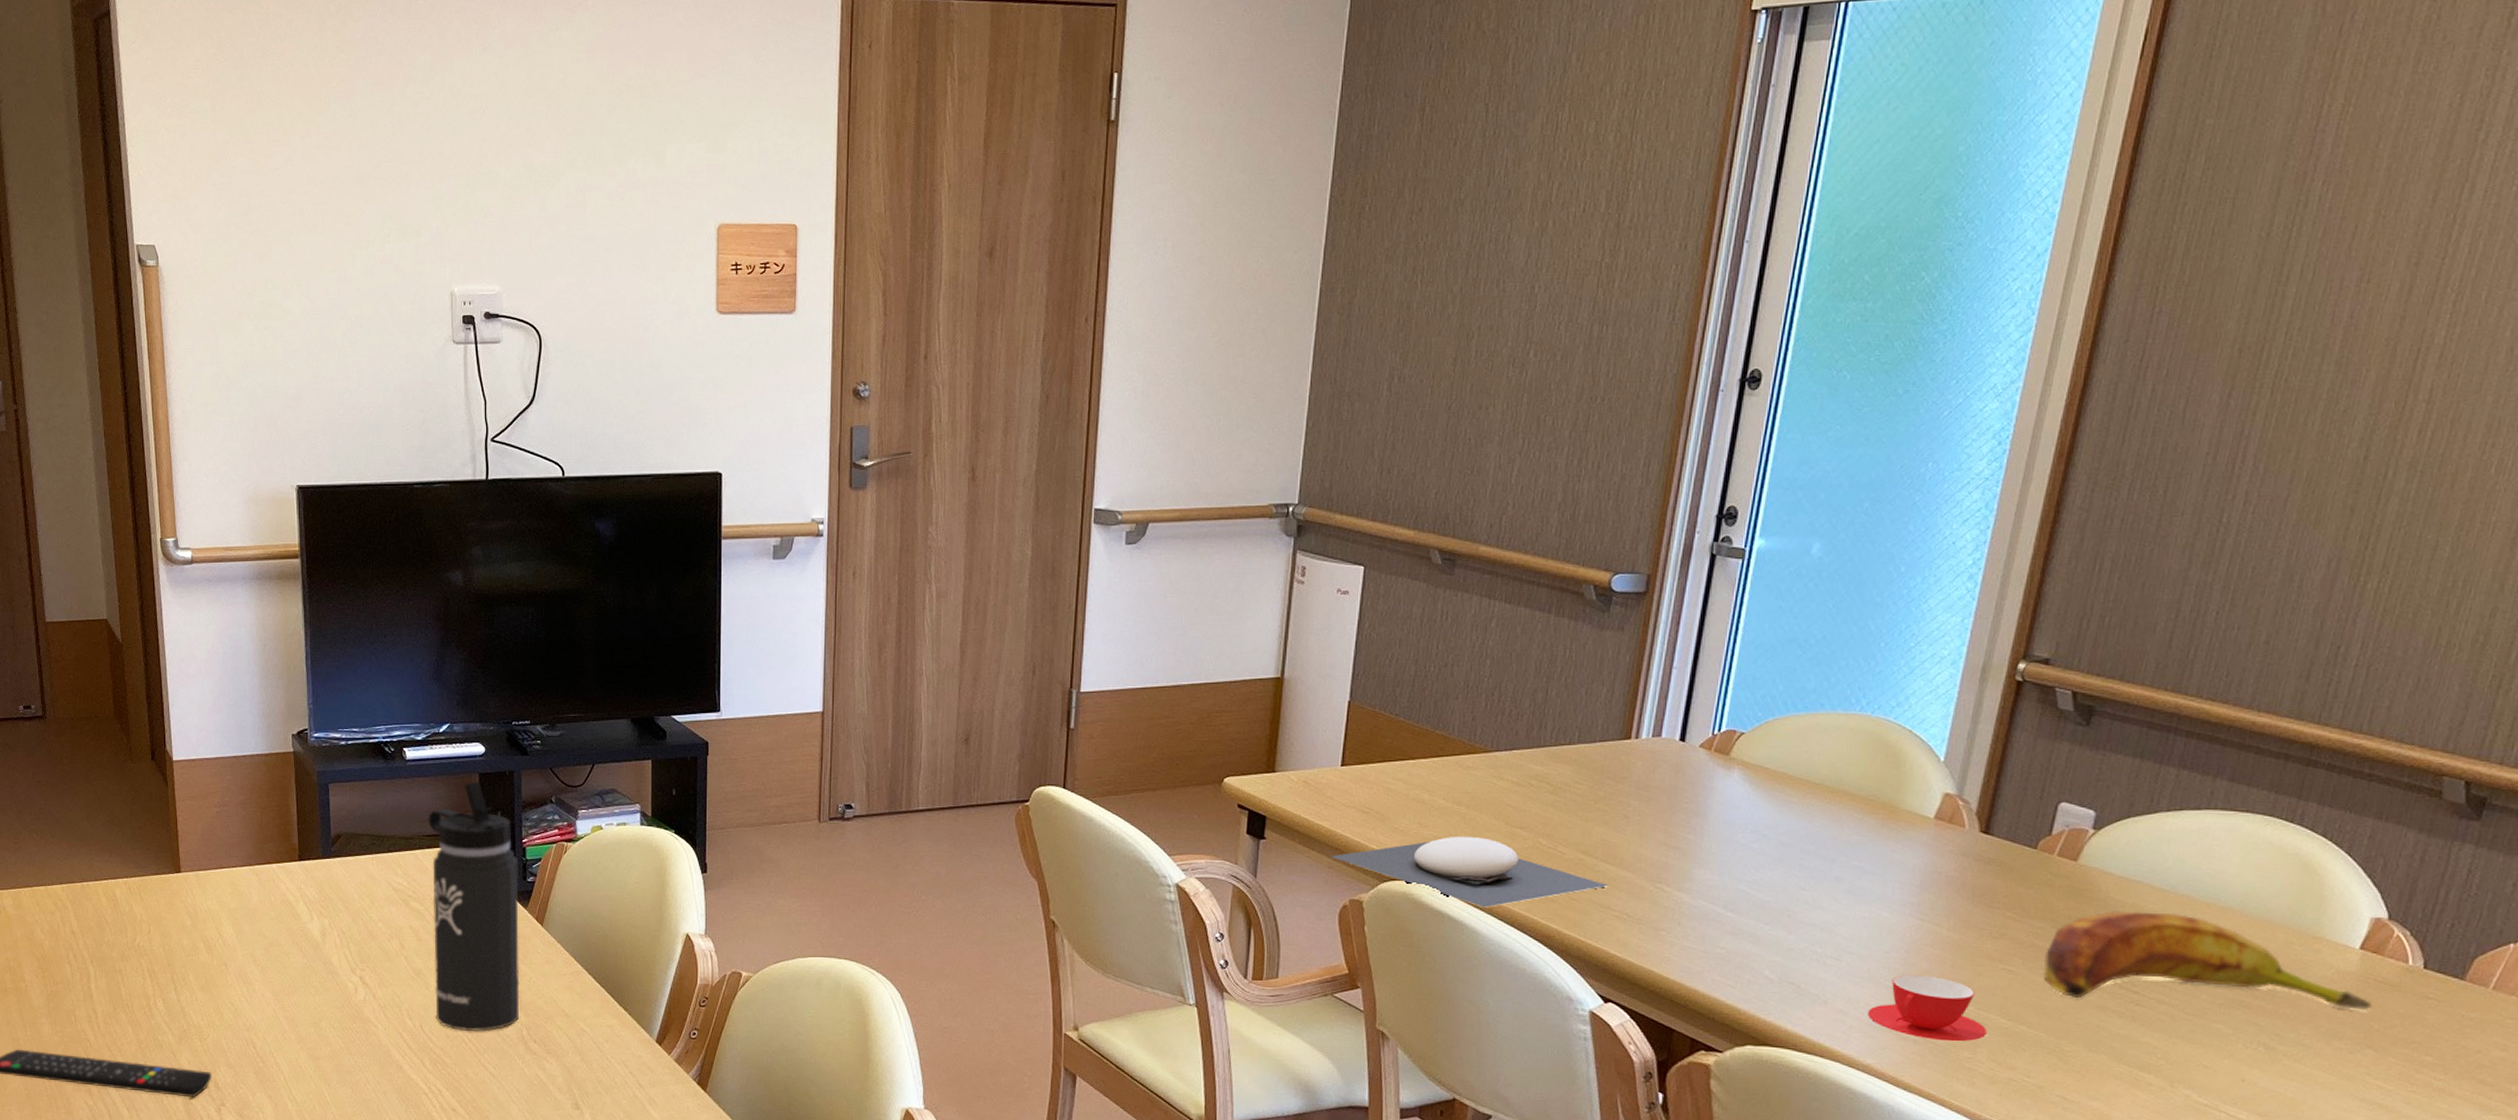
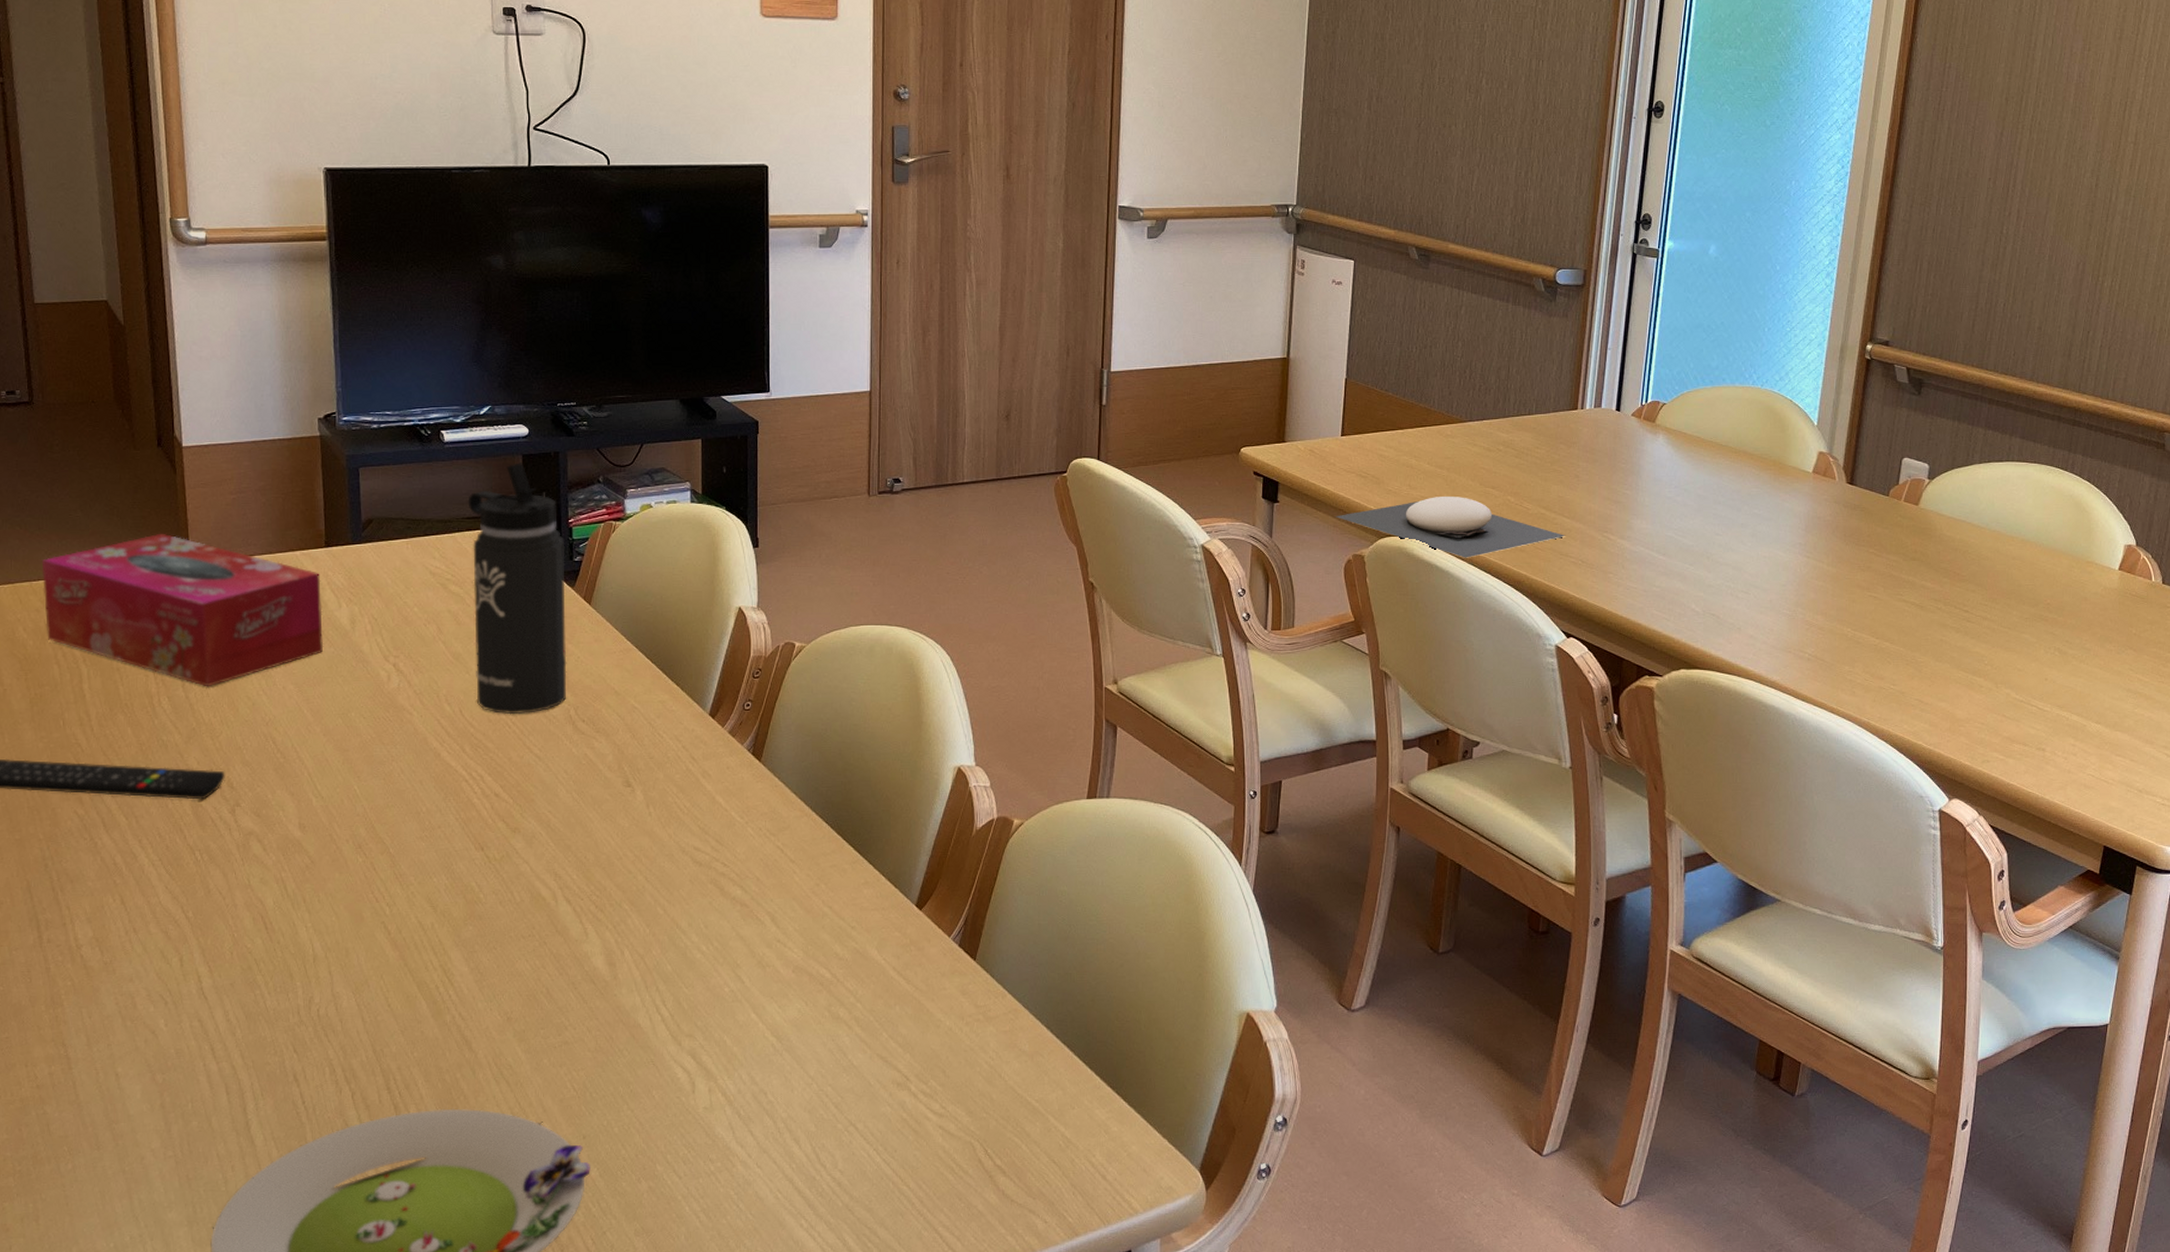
tissue box: none [55,843,298,992] -> present [41,533,324,687]
teacup: present [1868,974,1987,1042] -> none [1772,603,1861,658]
banana: present [2044,911,2373,1011] -> none [1900,545,2130,620]

